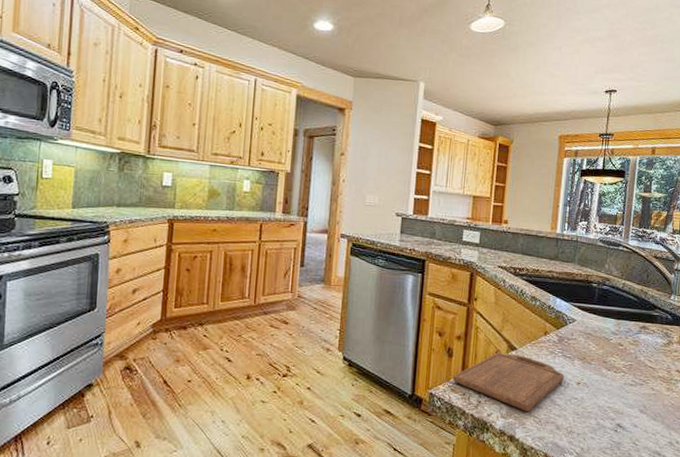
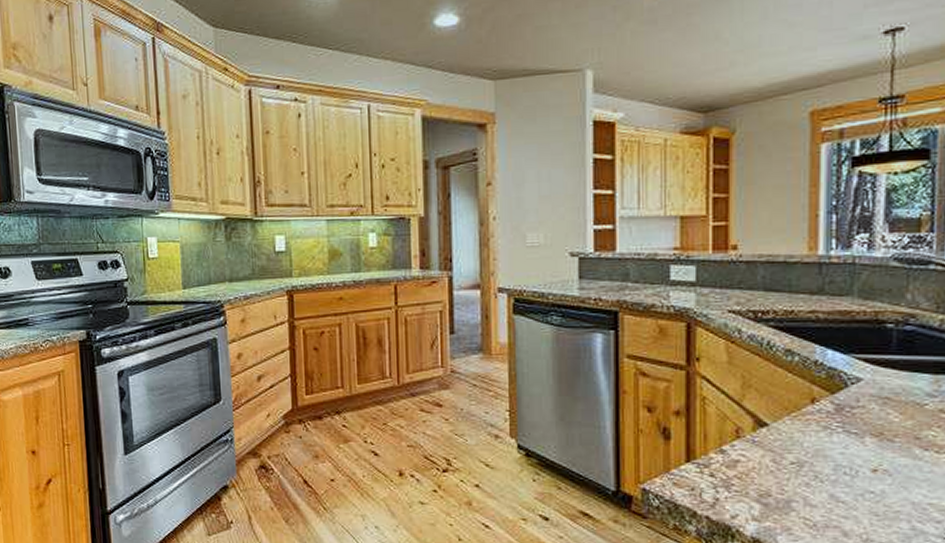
cutting board: present [453,353,564,411] -> none [674,431,849,511]

